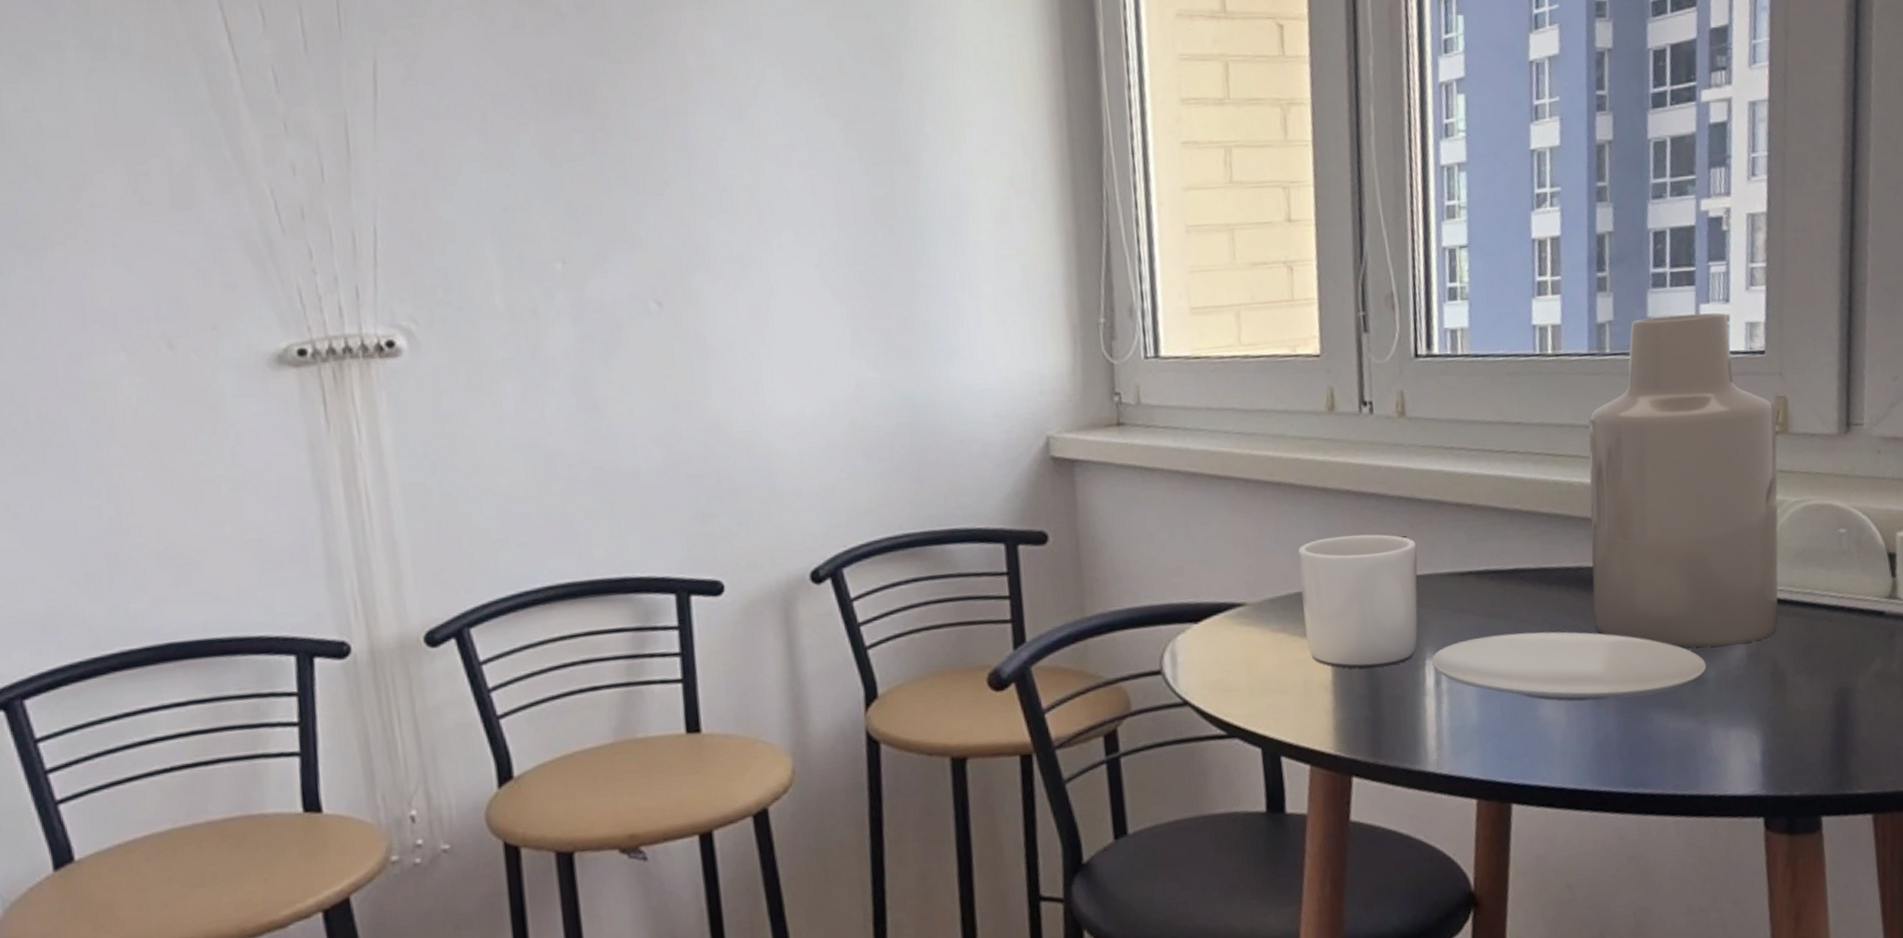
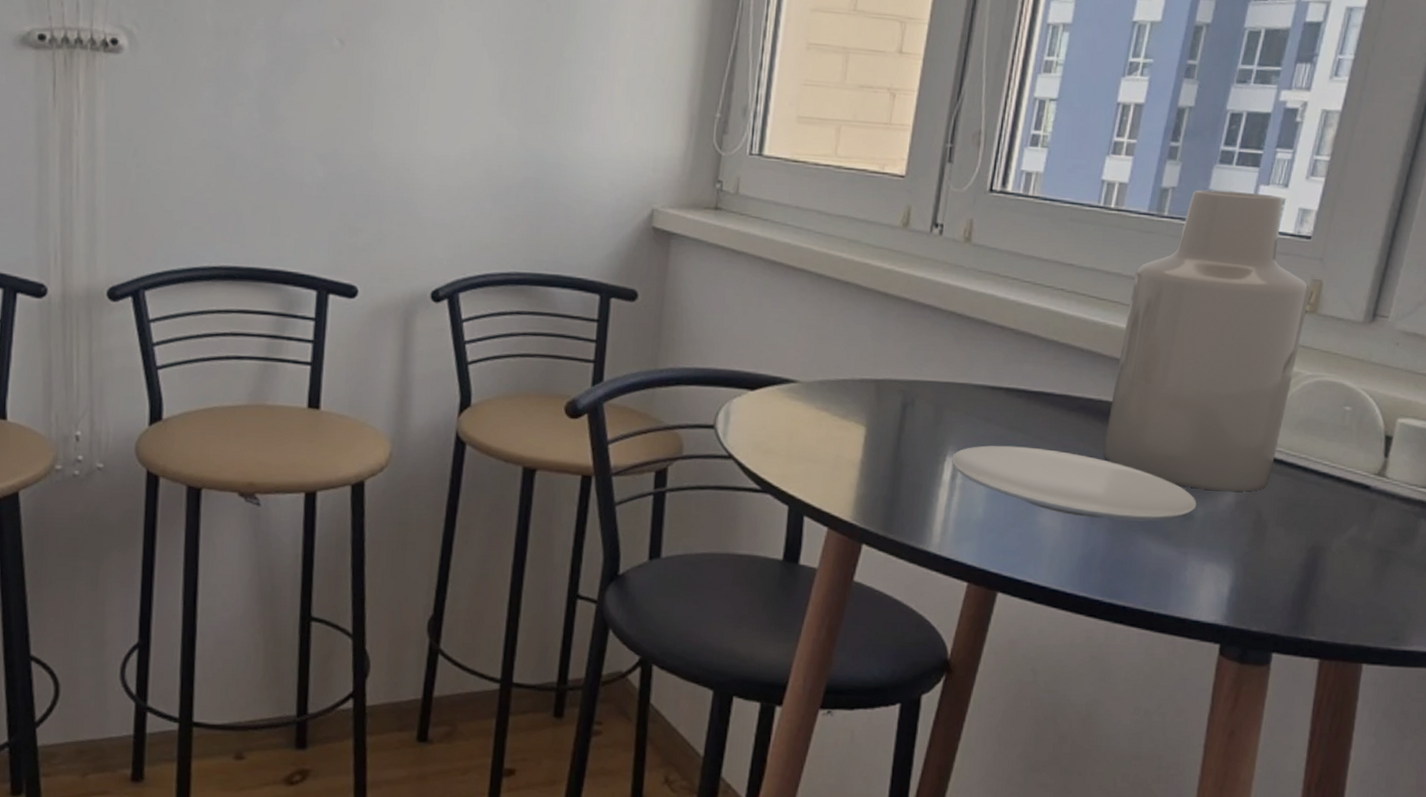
mug: present [1297,534,1418,669] -> none [845,336,958,456]

